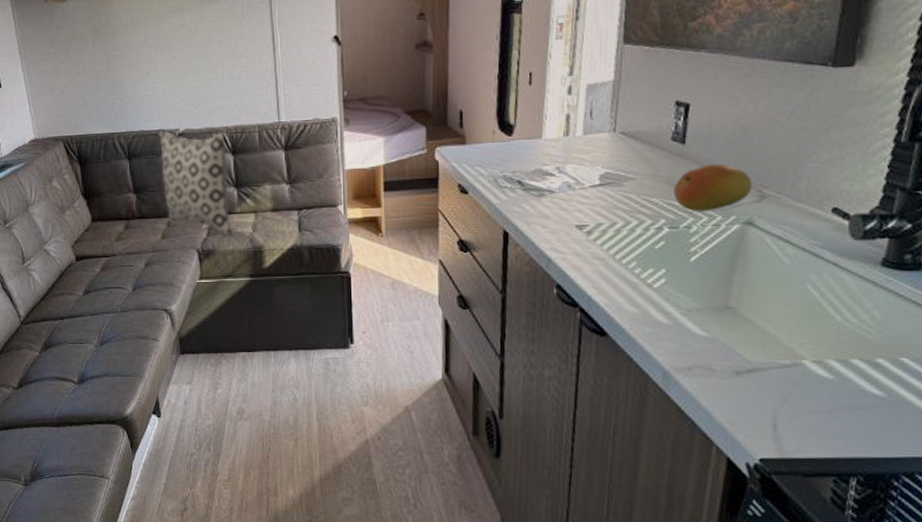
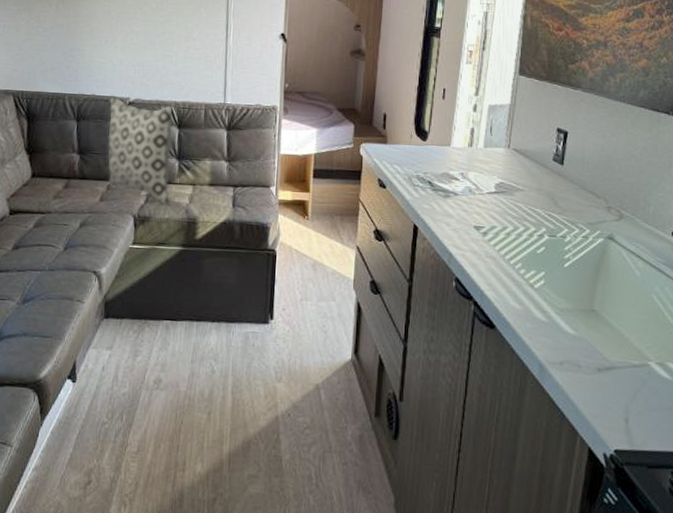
fruit: present [674,163,752,211] -> none [553,184,613,224]

